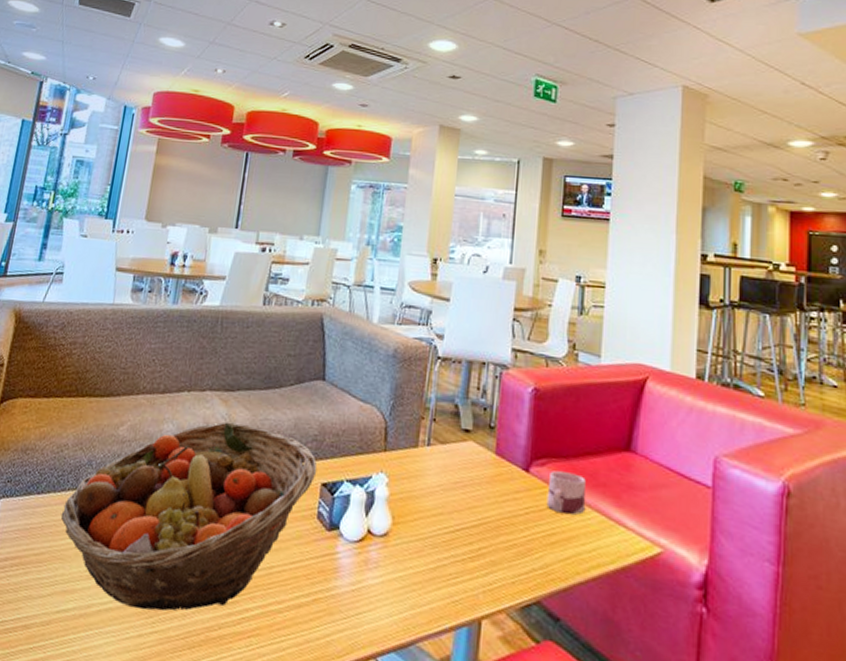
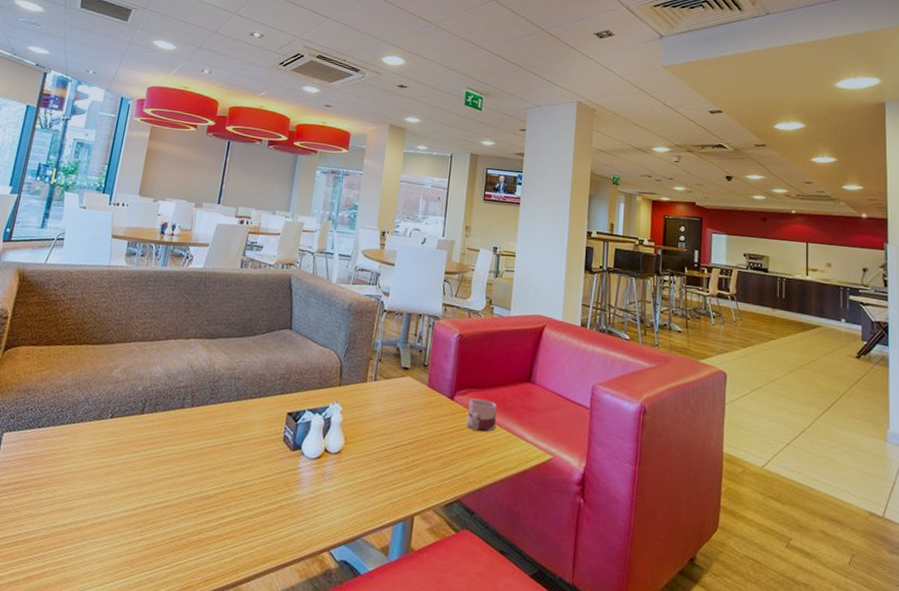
fruit basket: present [60,422,318,611] -> none [59,364,284,522]

